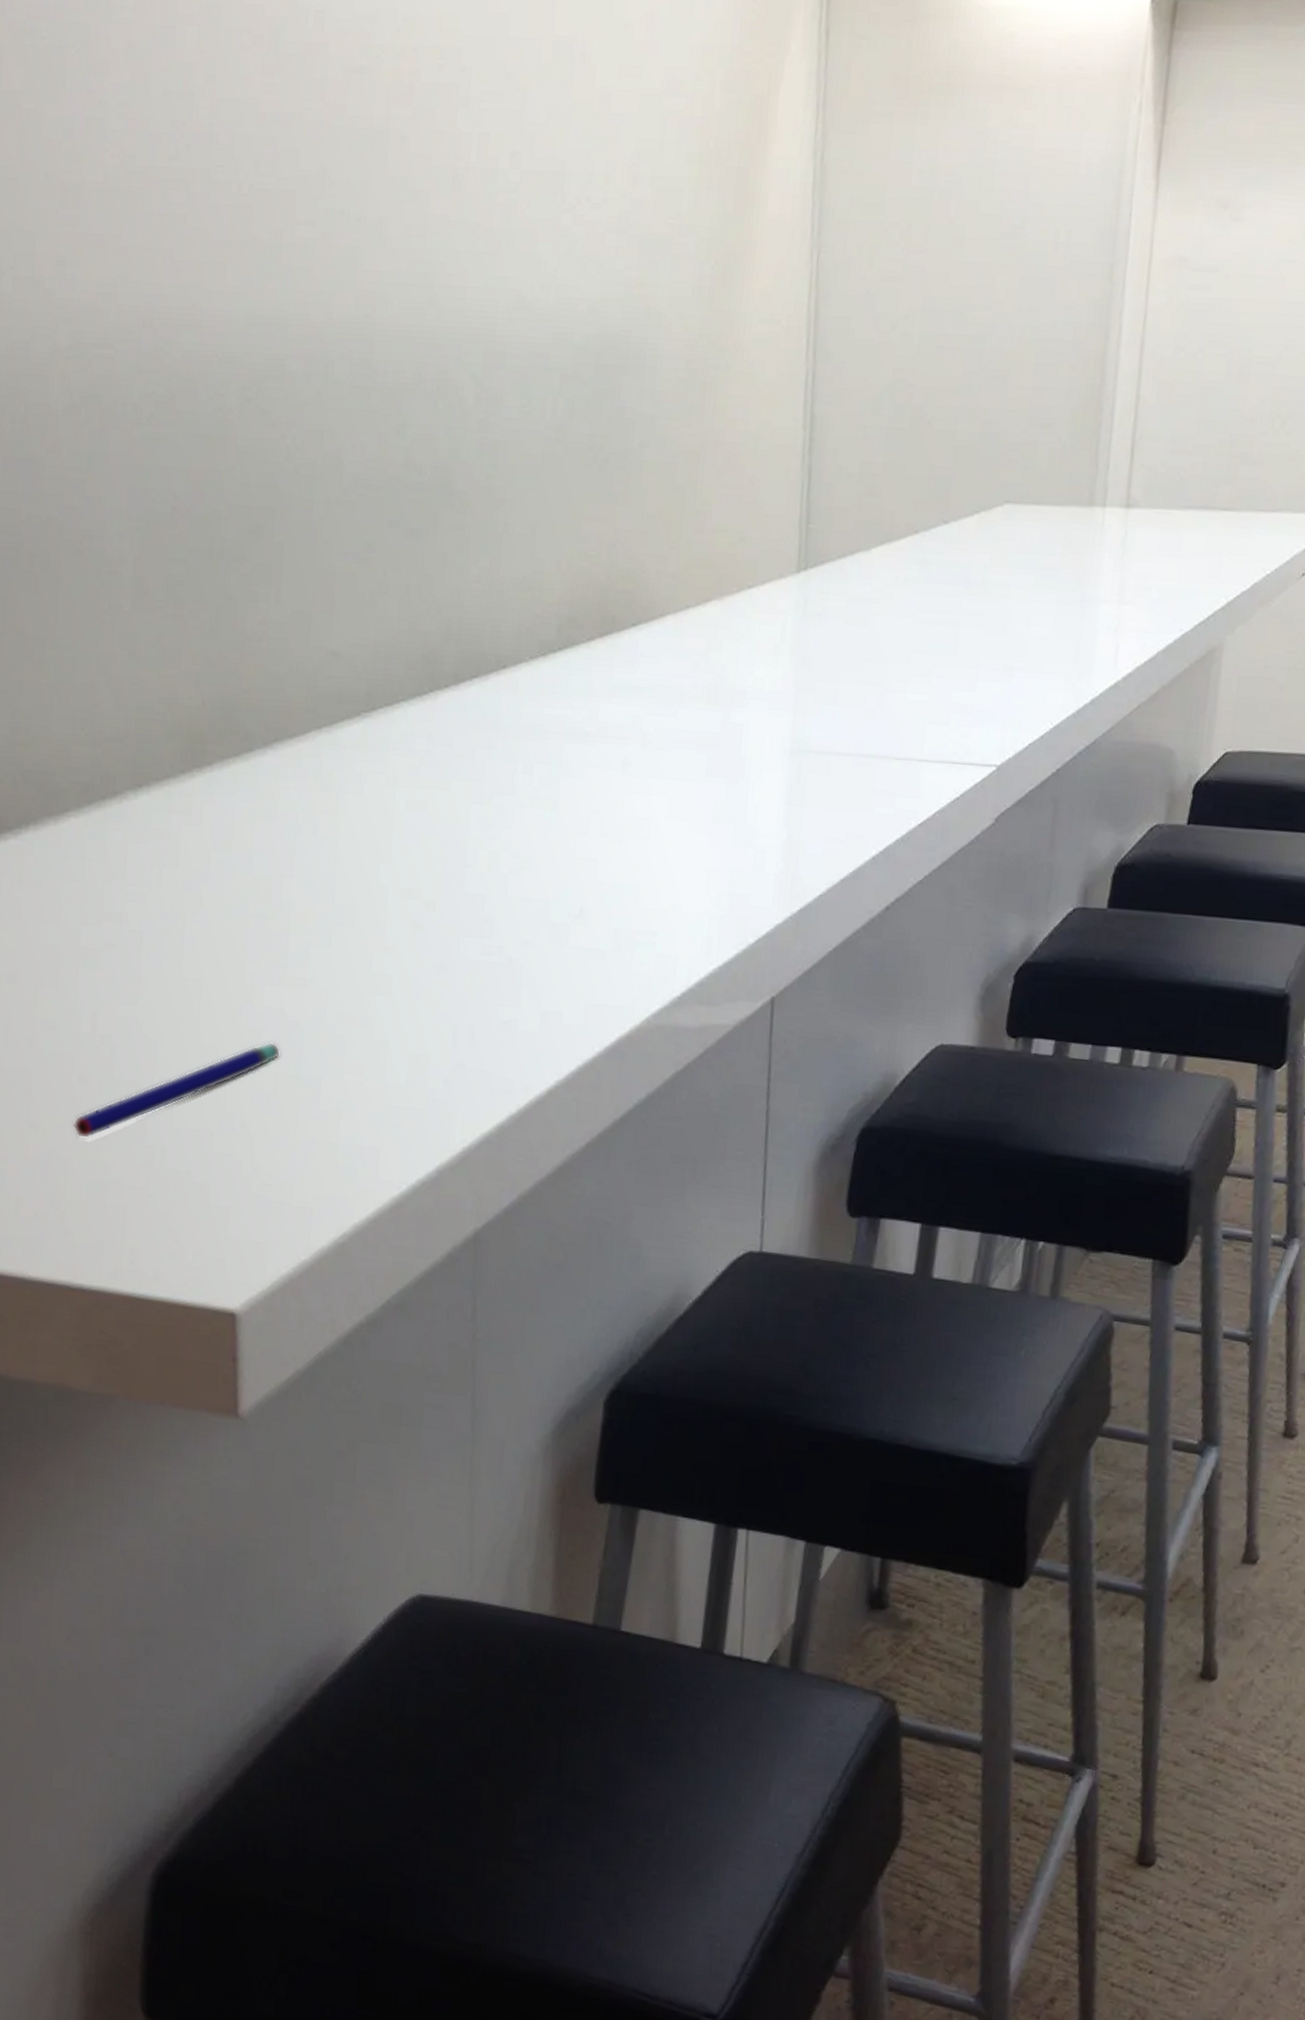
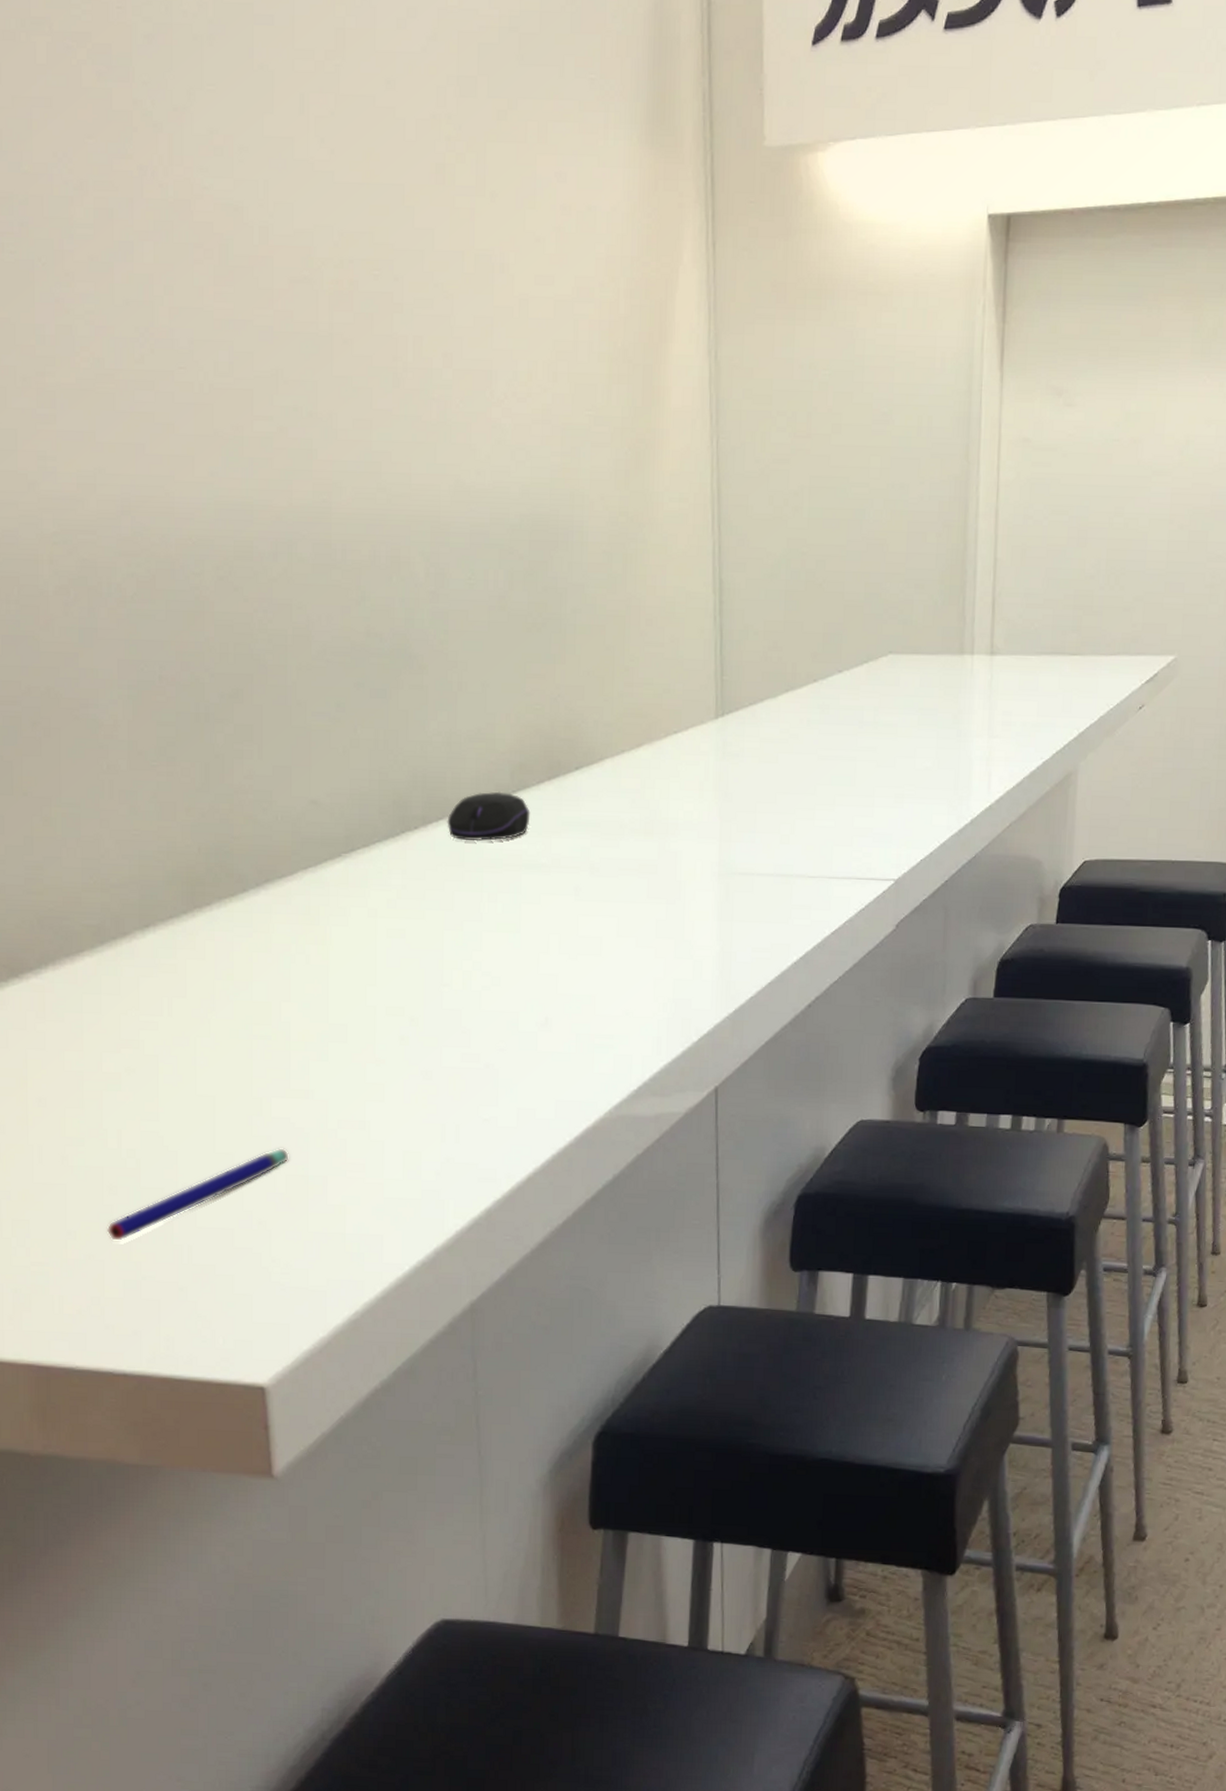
computer mouse: none [482,648,578,704] -> present [447,791,530,842]

